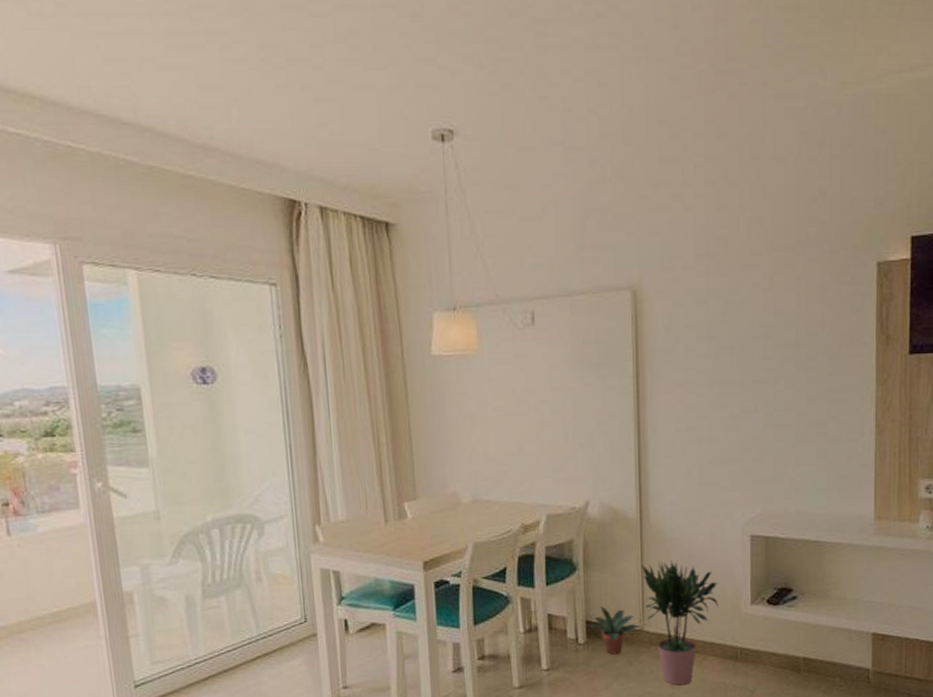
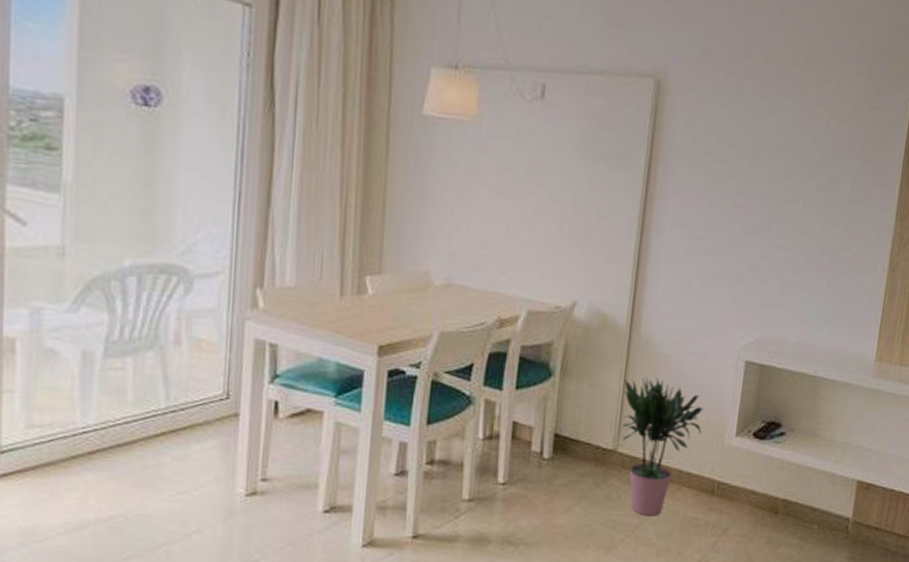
potted plant: present [588,606,641,655] -> none [556,419,615,474]

